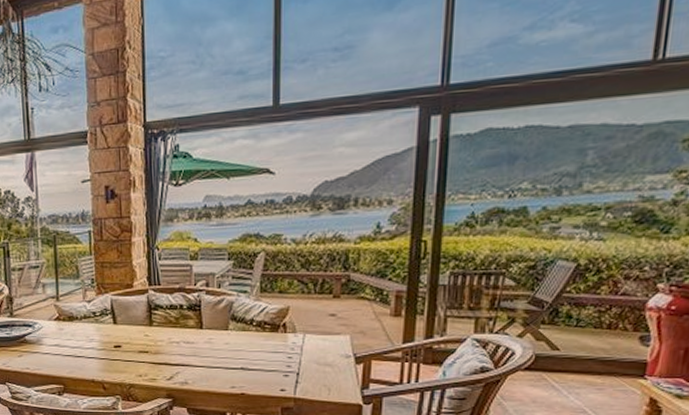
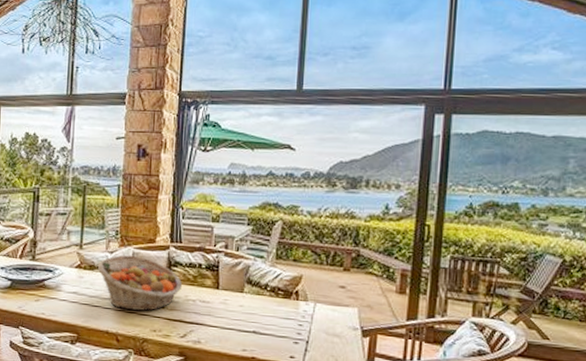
fruit basket: none [76,302,164,357] -> present [97,255,182,311]

